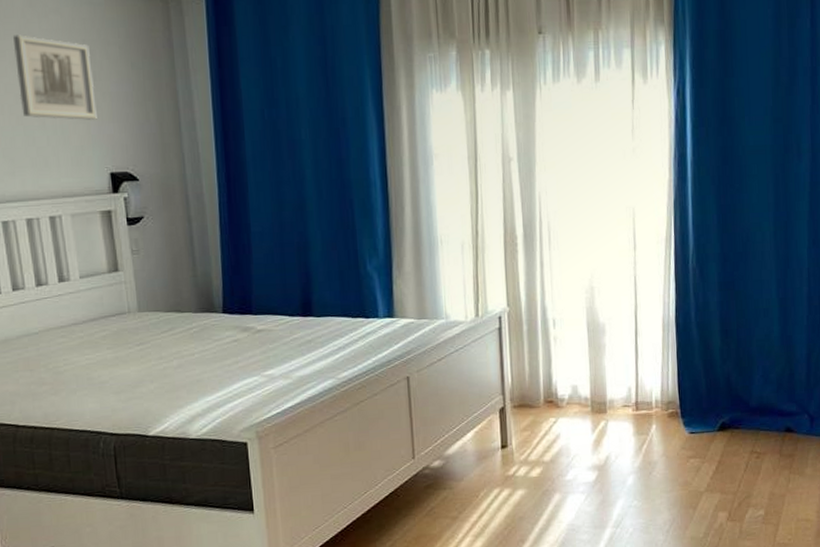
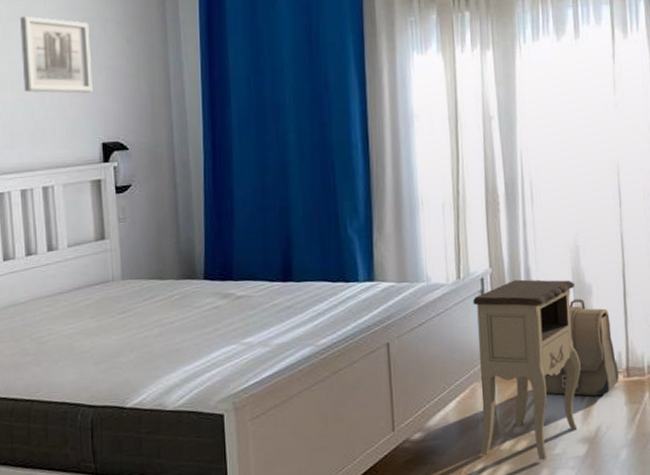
nightstand: none [490,318,593,486] -> present [473,279,581,461]
backpack: none [558,337,628,428] -> present [544,298,619,397]

